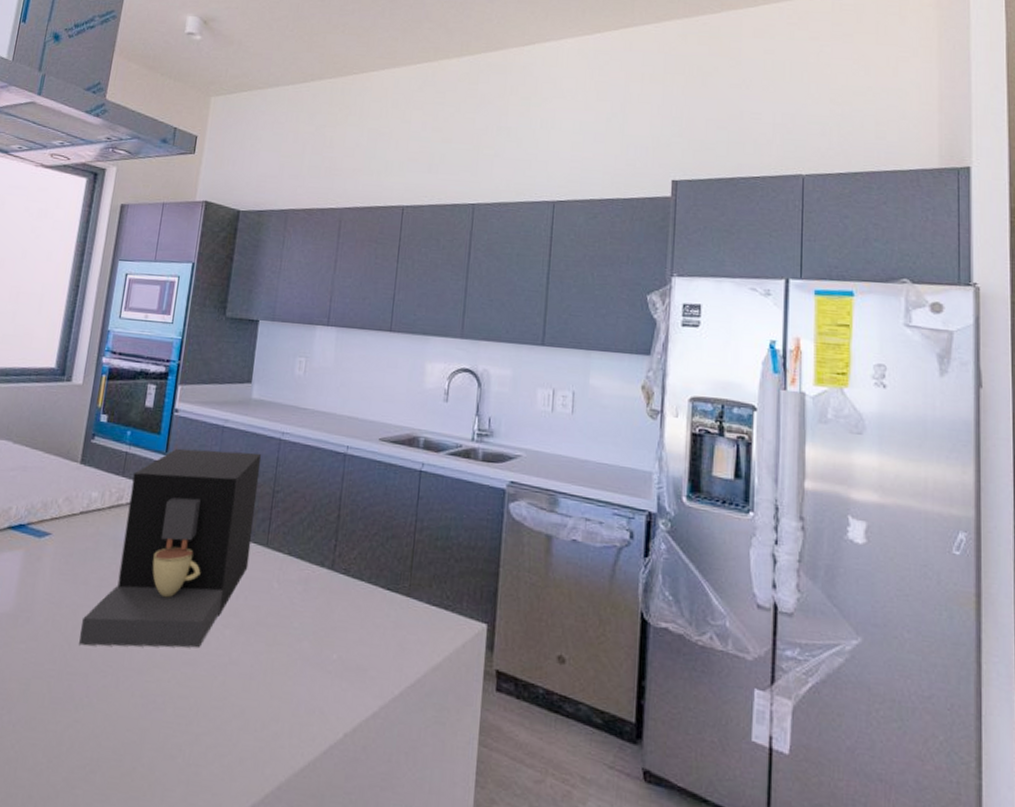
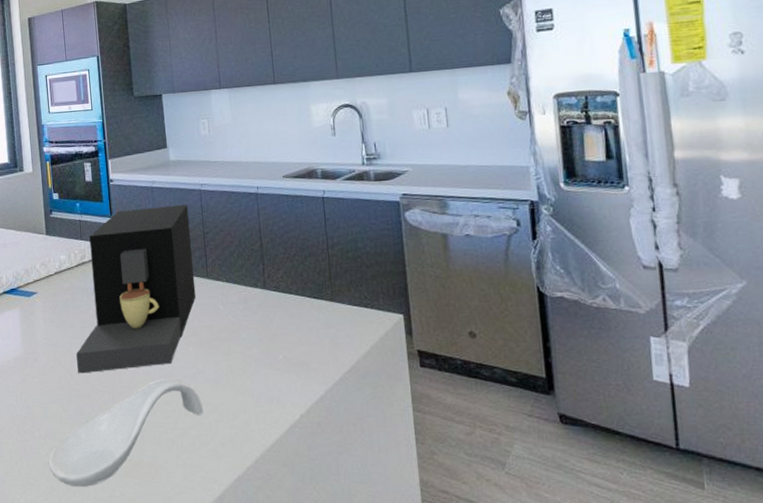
spoon rest: none [10,664,227,797] -> present [48,378,203,487]

